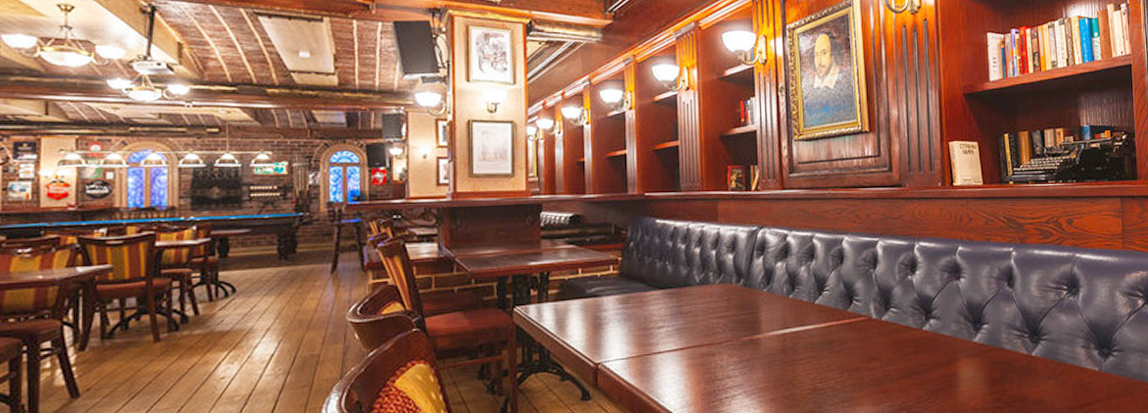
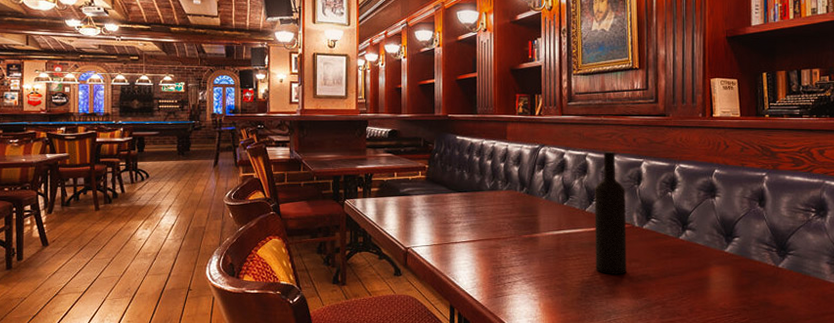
wine bottle: none [824,230,865,378] -> present [594,151,627,274]

